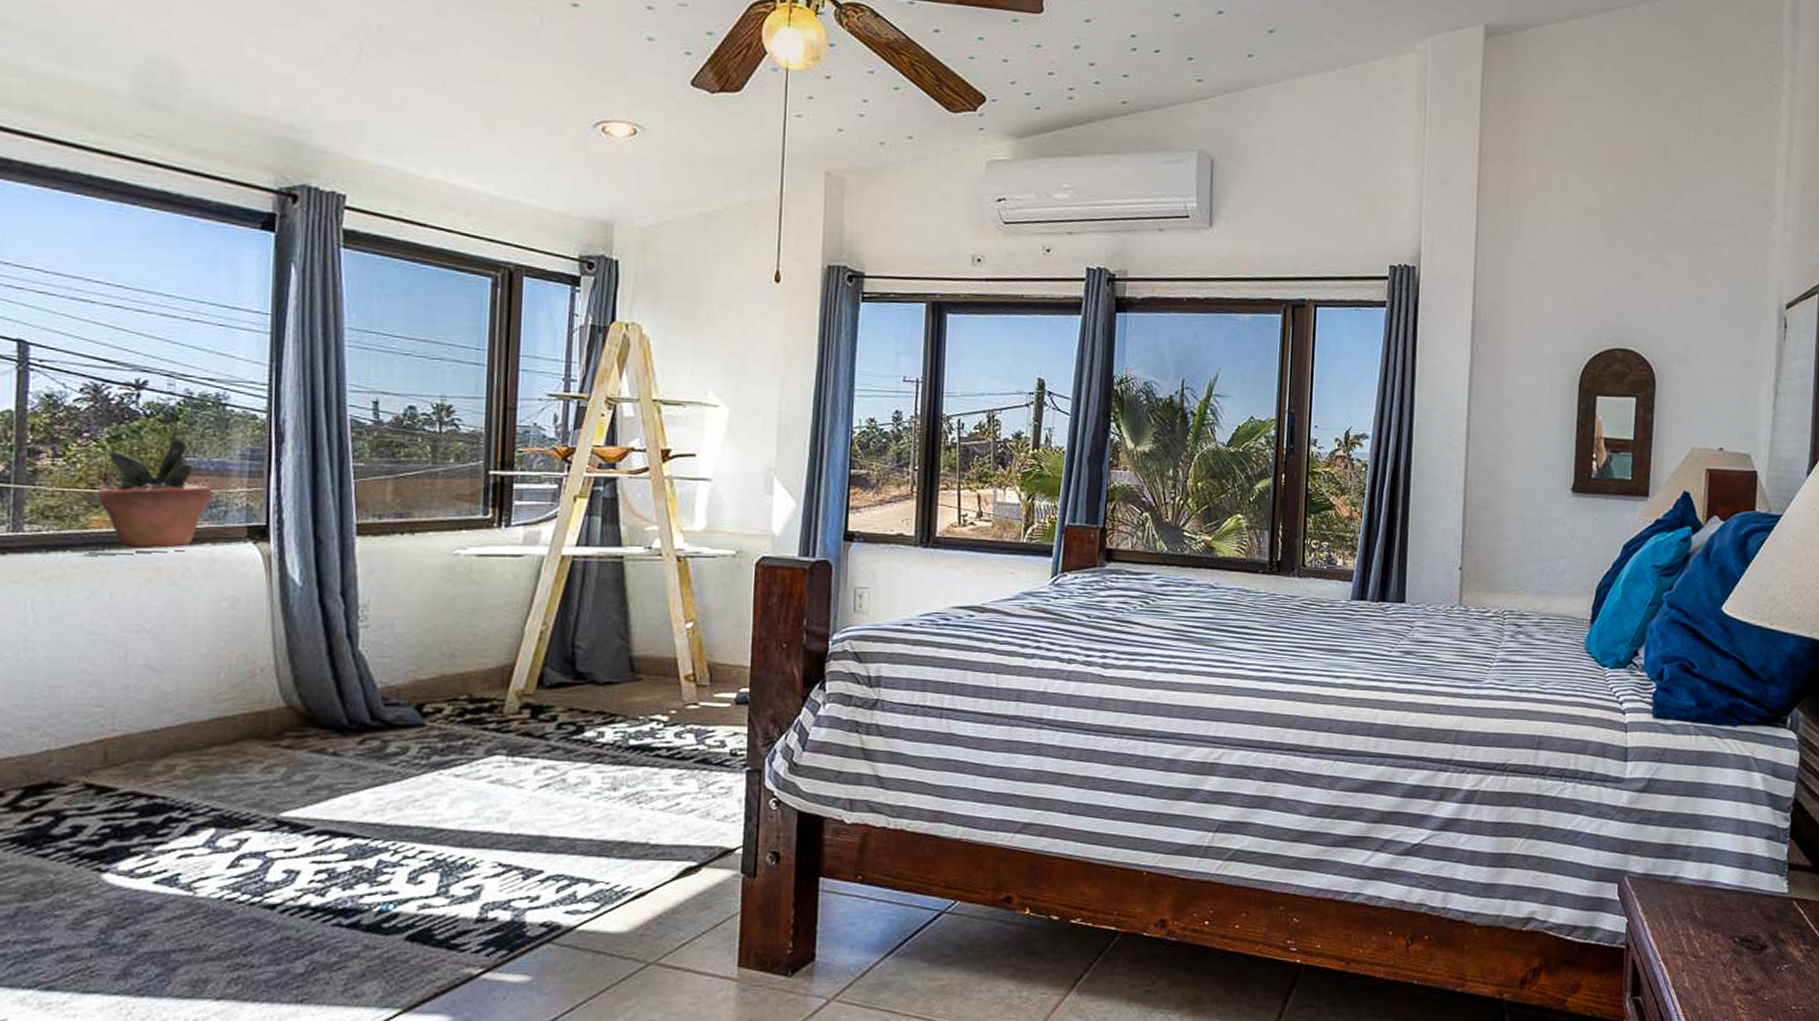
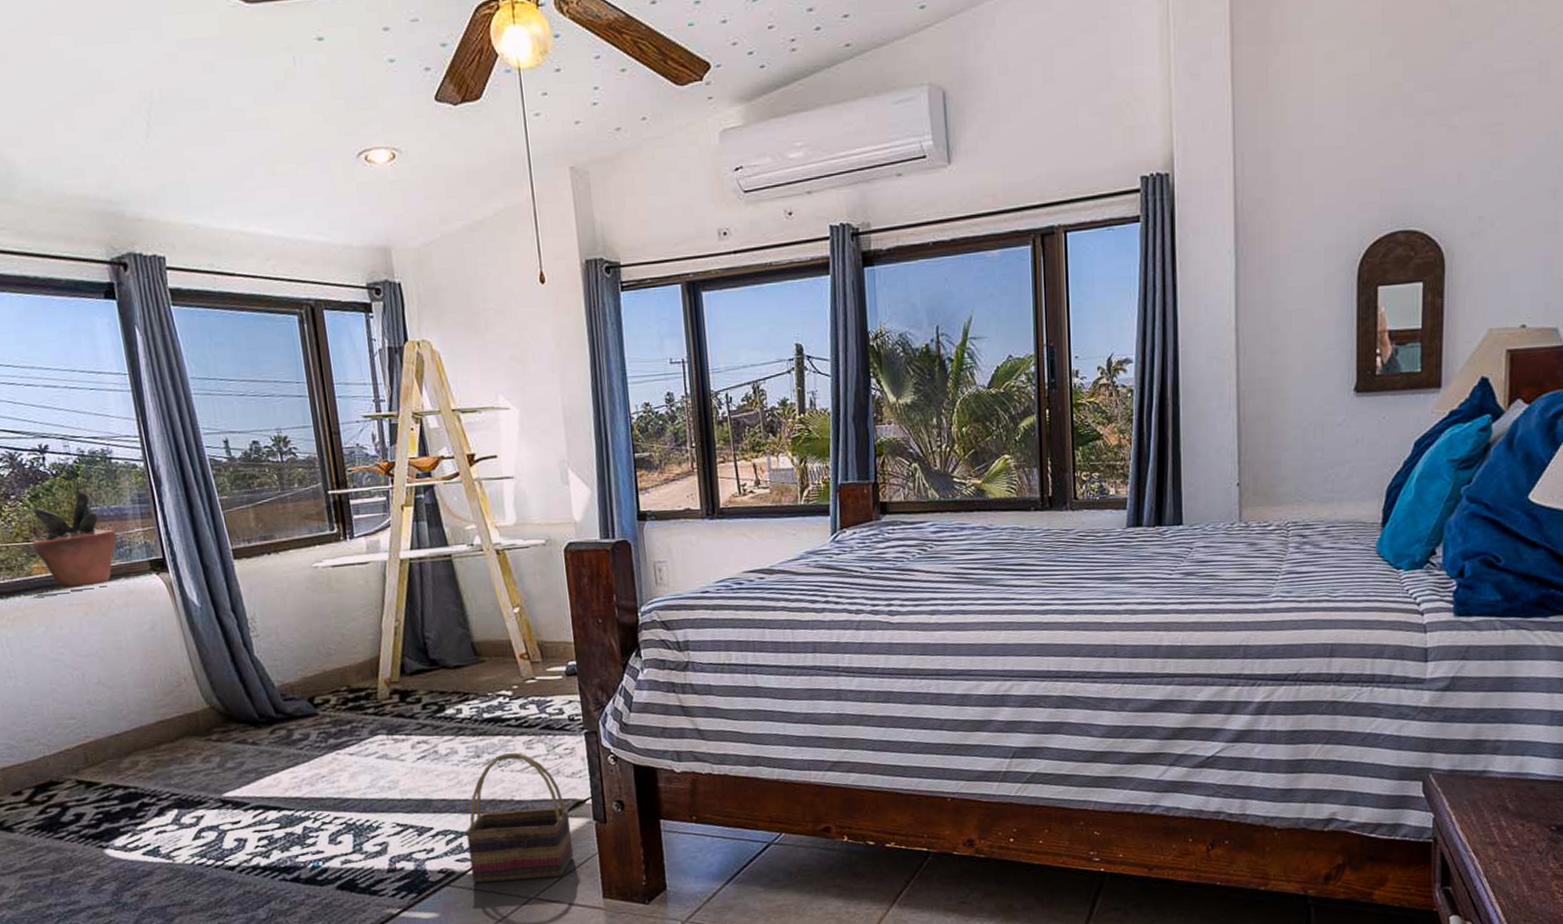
basket: none [581,788,715,941] -> present [465,753,574,883]

